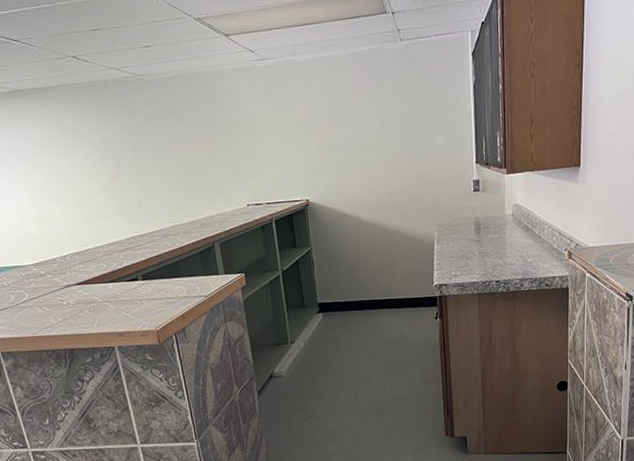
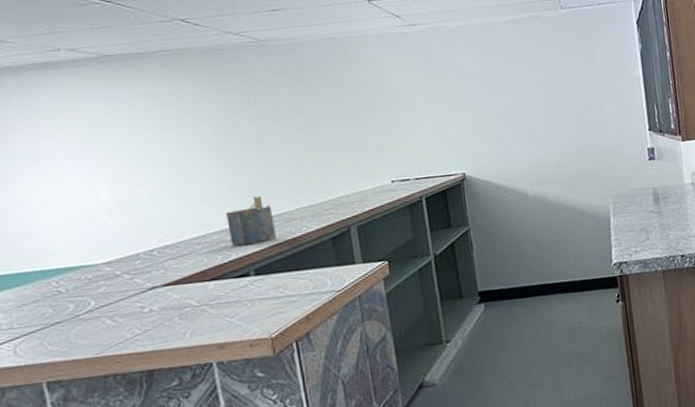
napkin holder: none [118,214,157,256] -> present [226,196,276,246]

